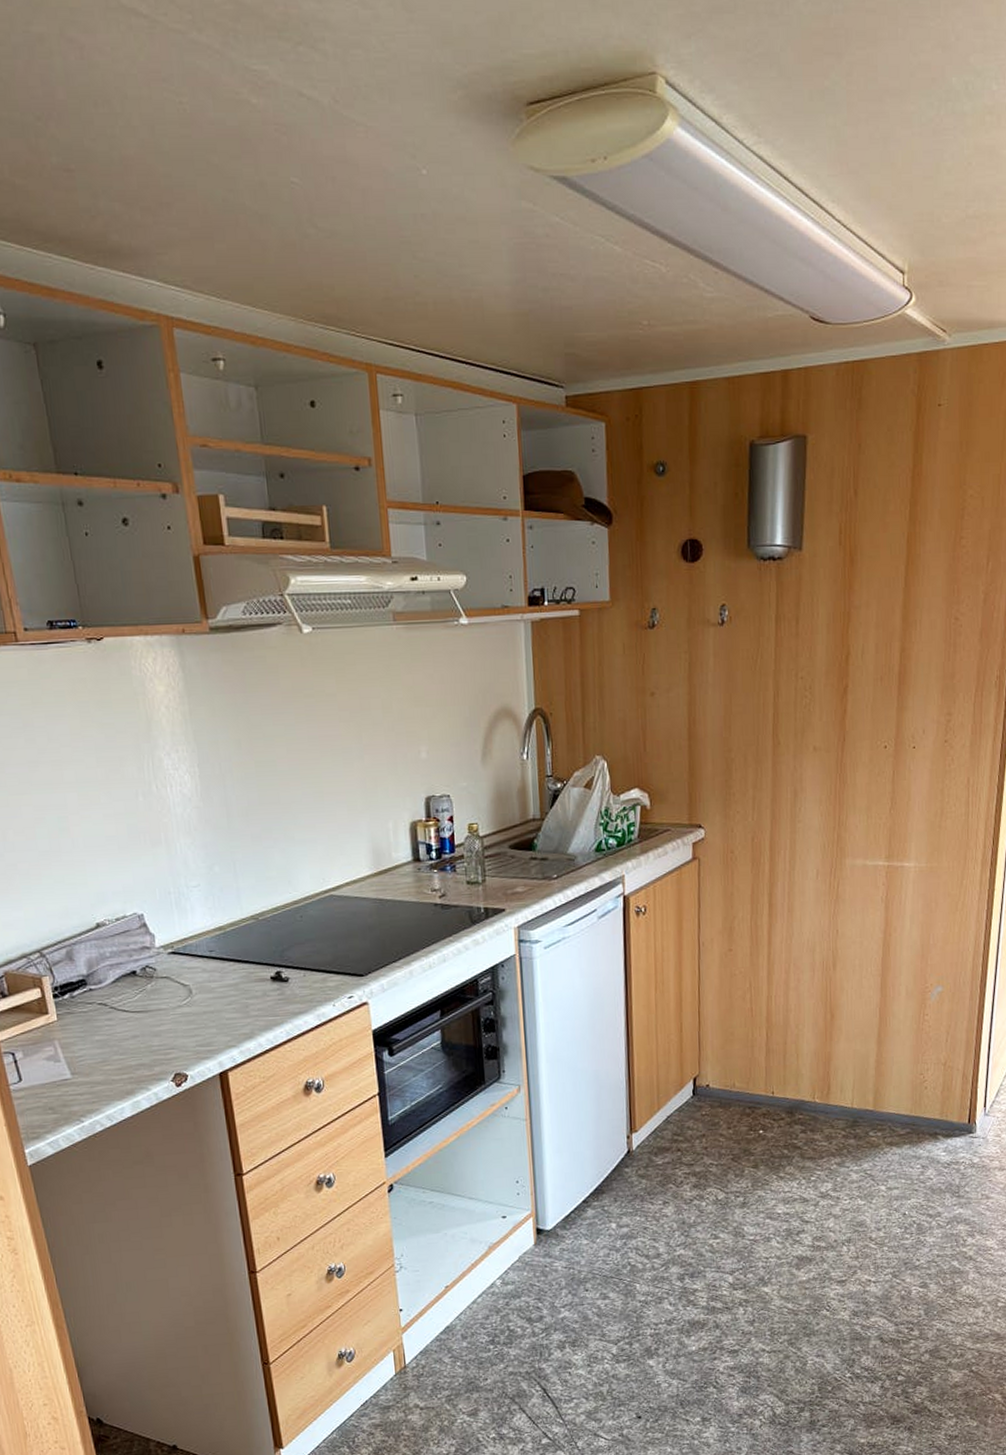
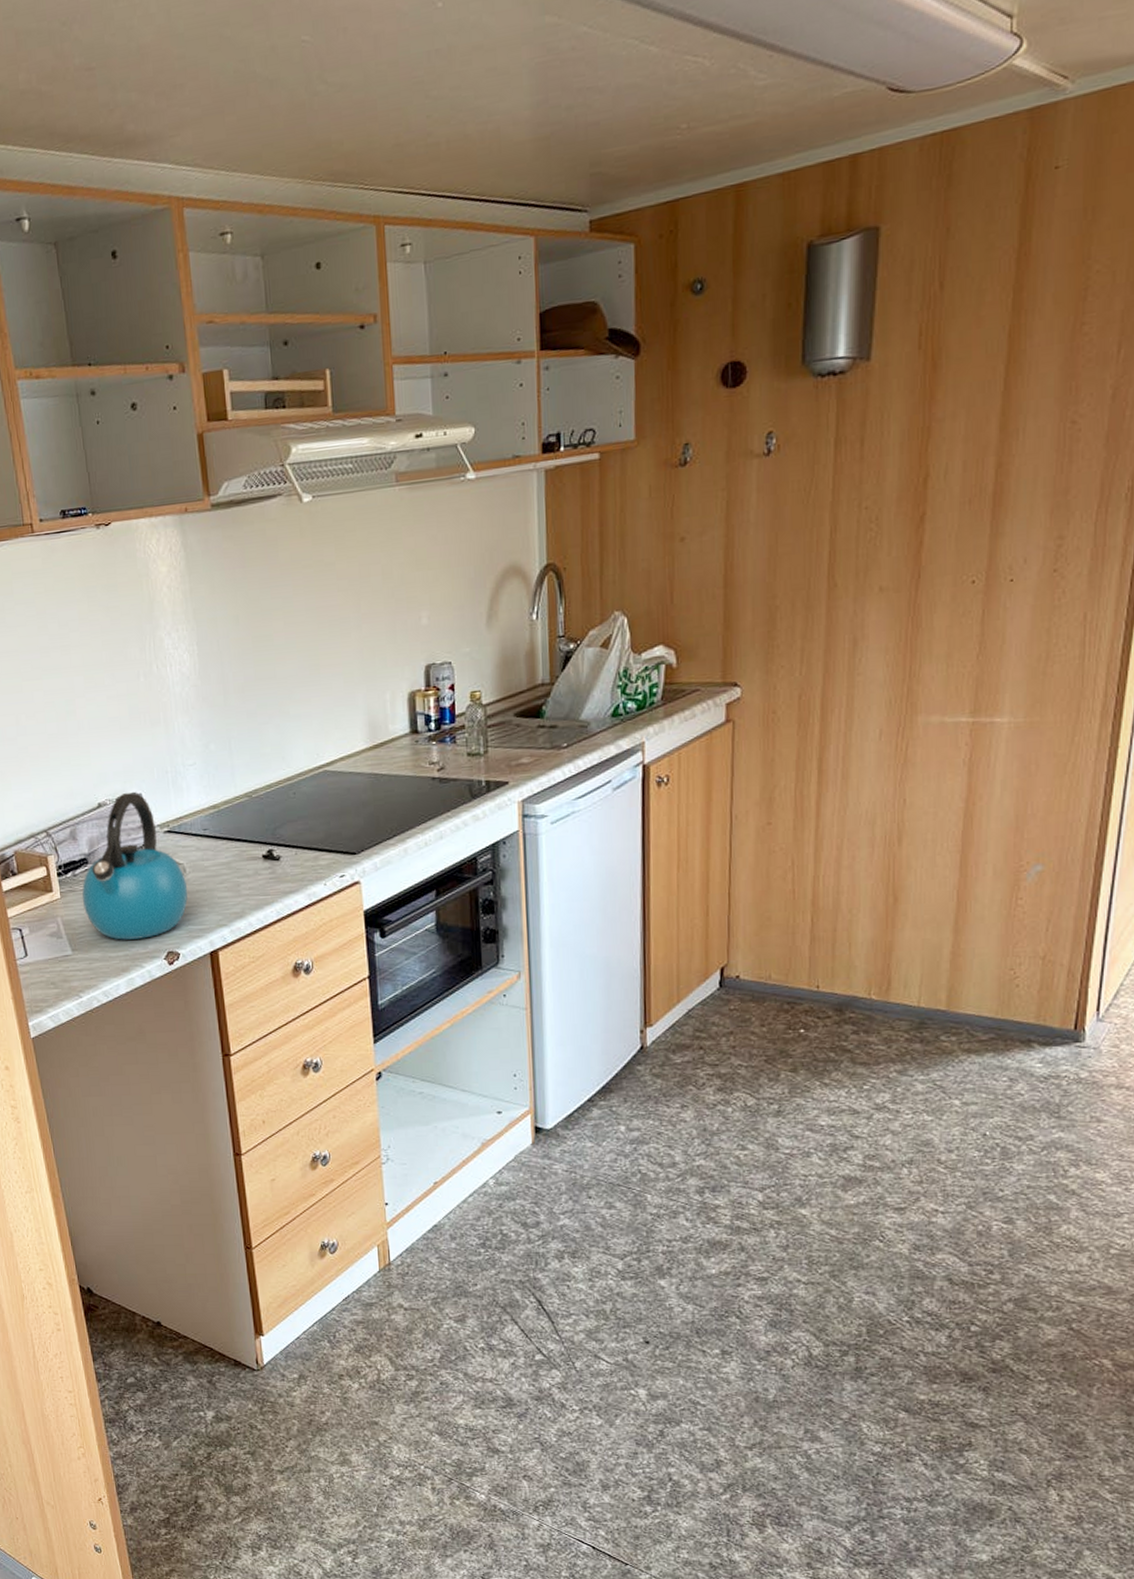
kettle: none [80,912,195,1063] -> present [81,792,188,940]

